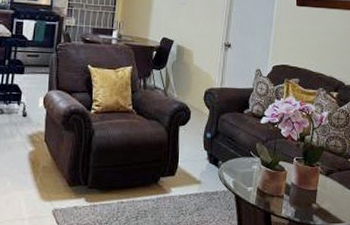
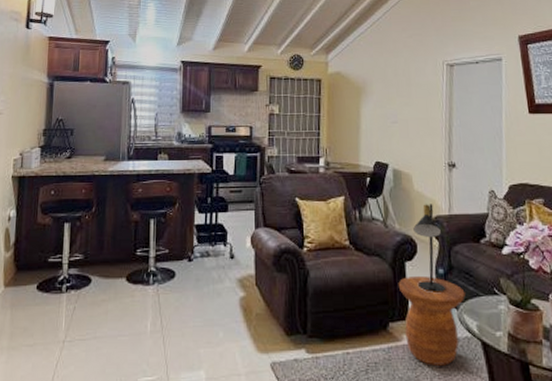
side table: none [171,138,227,214] -> present [398,275,465,366]
table lamp: none [187,77,213,153] -> present [413,204,447,293]

